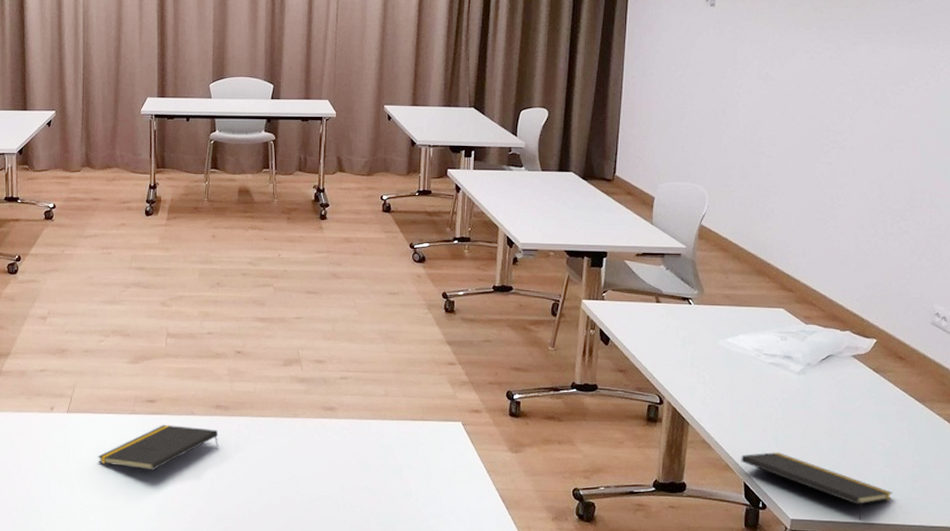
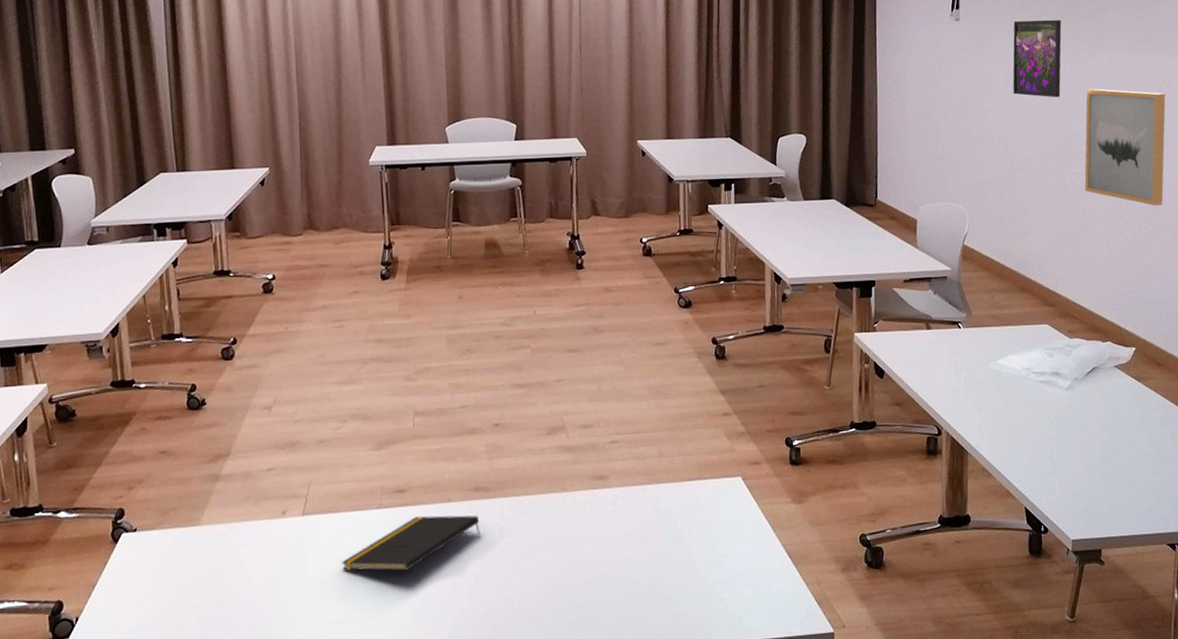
notepad: present [741,452,893,521] -> none [1020,472,1163,533]
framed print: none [766,8,824,87] -> present [1012,19,1062,98]
wall art: none [836,79,933,200] -> present [1084,88,1166,206]

